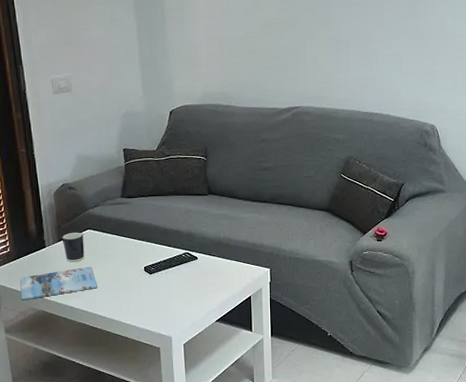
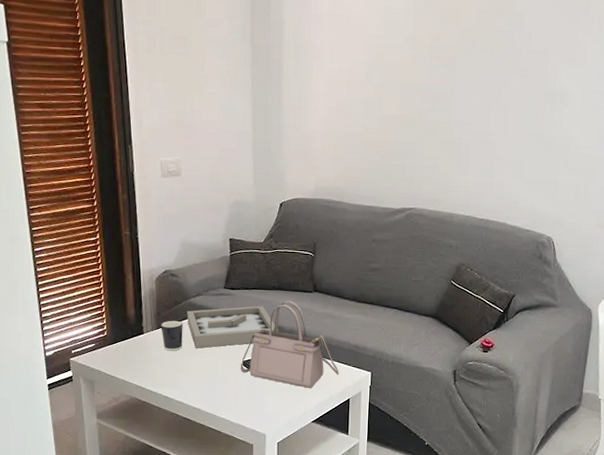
magazine: present [20,266,97,301] -> none [115,356,194,387]
decorative tray: none [86,211,177,258] -> present [187,305,279,348]
handbag: none [142,205,239,289] -> present [240,301,339,388]

